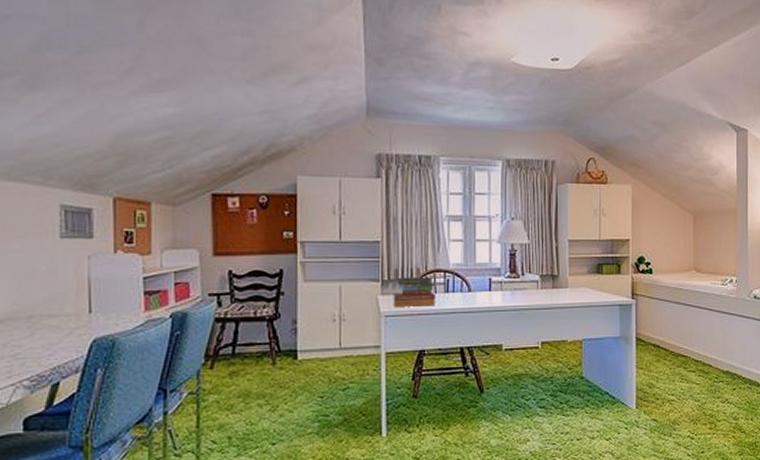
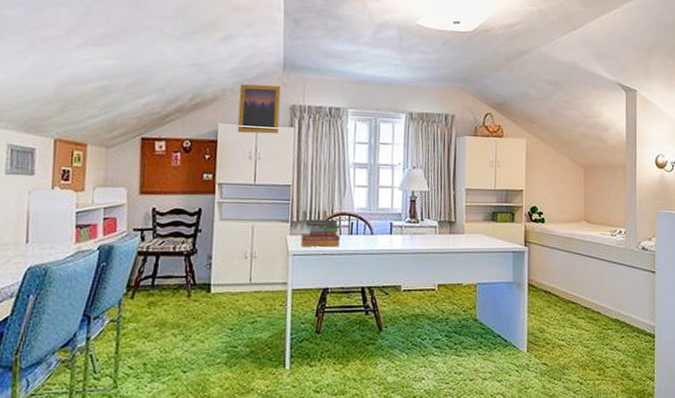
picture frame: none [318,132,365,186] -> present [237,84,281,134]

